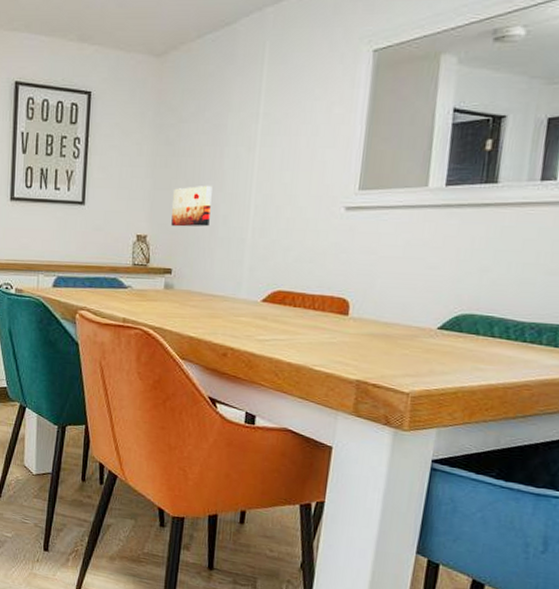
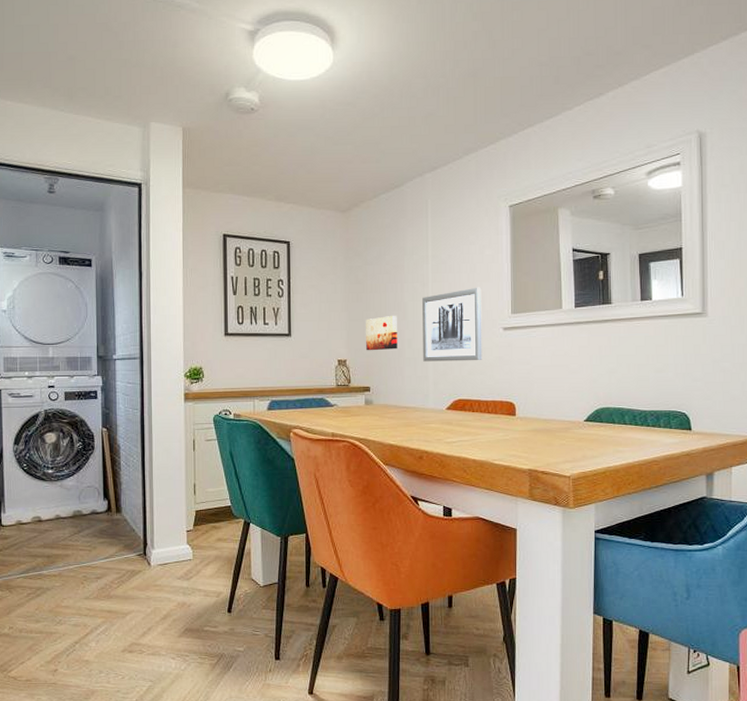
wall art: none [239,154,324,246] -> present [422,287,482,362]

